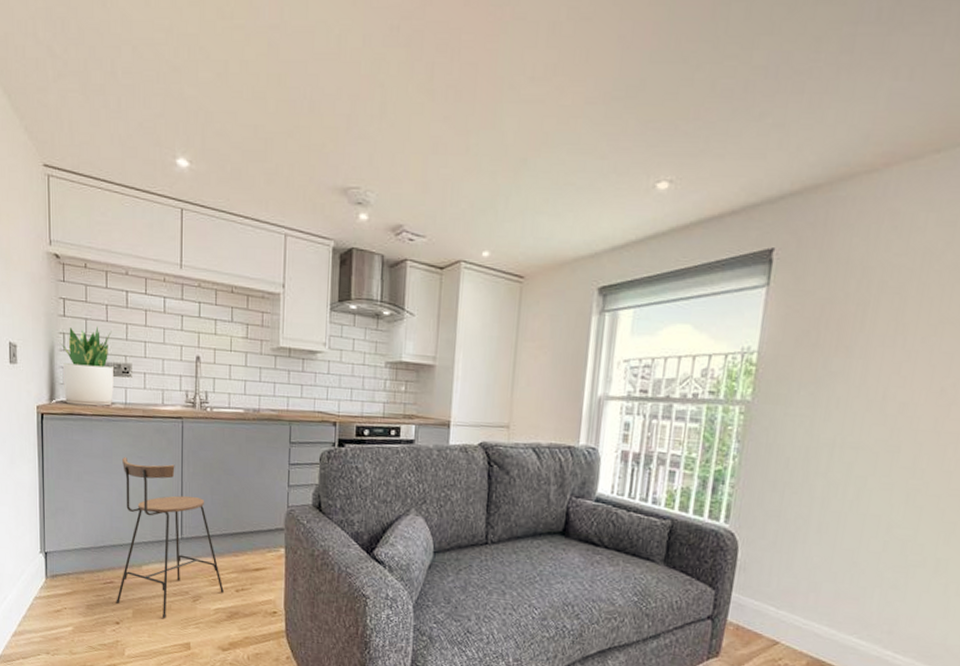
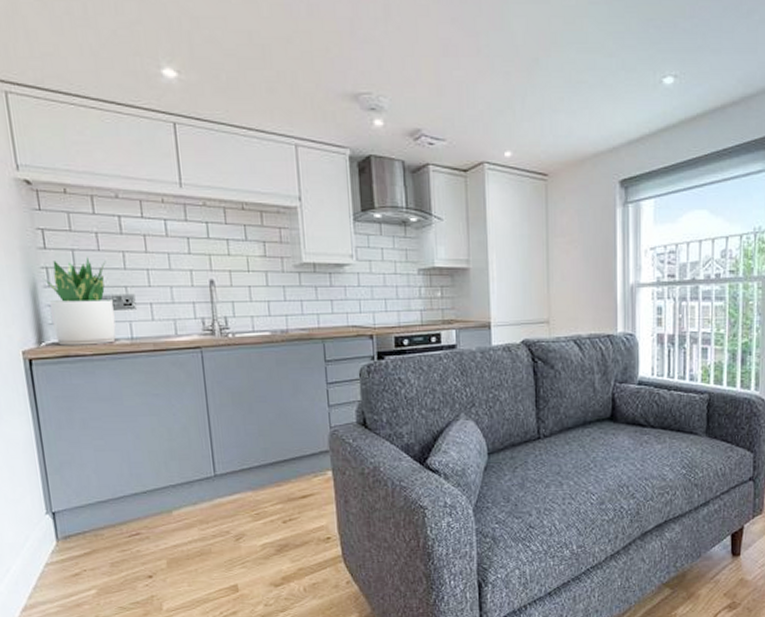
bar stool: present [116,457,224,618] -> none [135,397,270,563]

